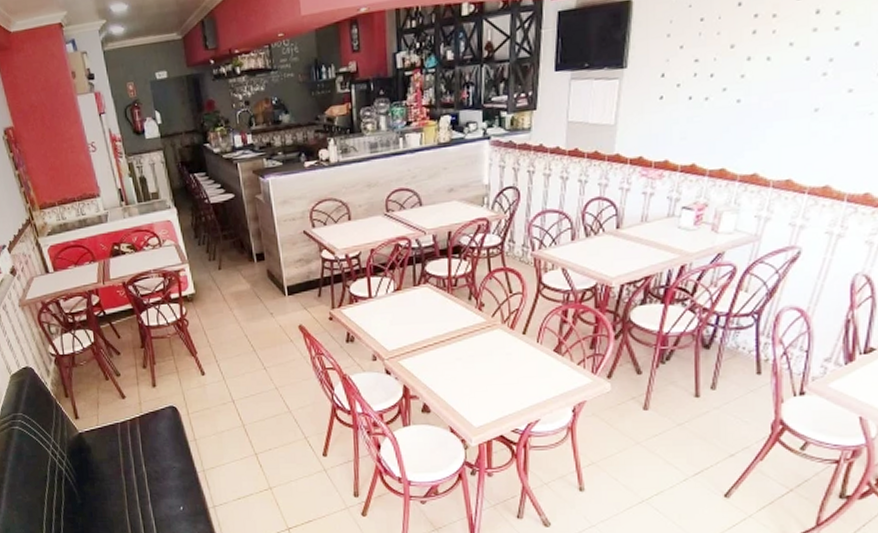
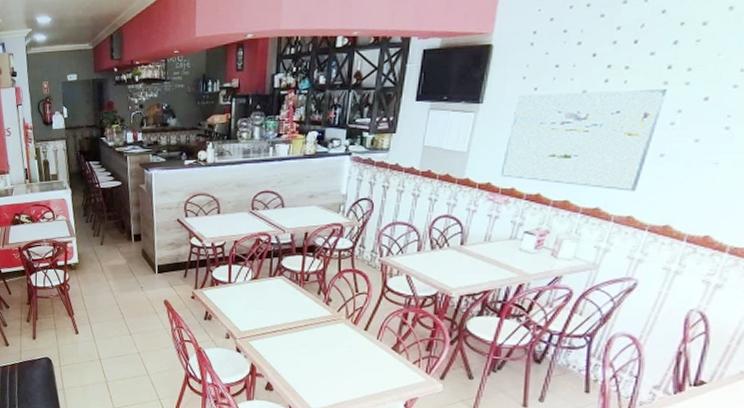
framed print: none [652,35,818,153] -> present [500,88,668,191]

